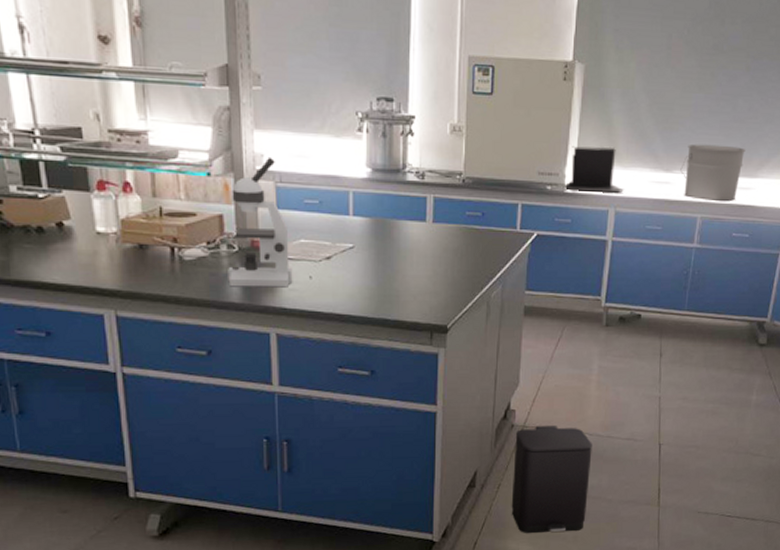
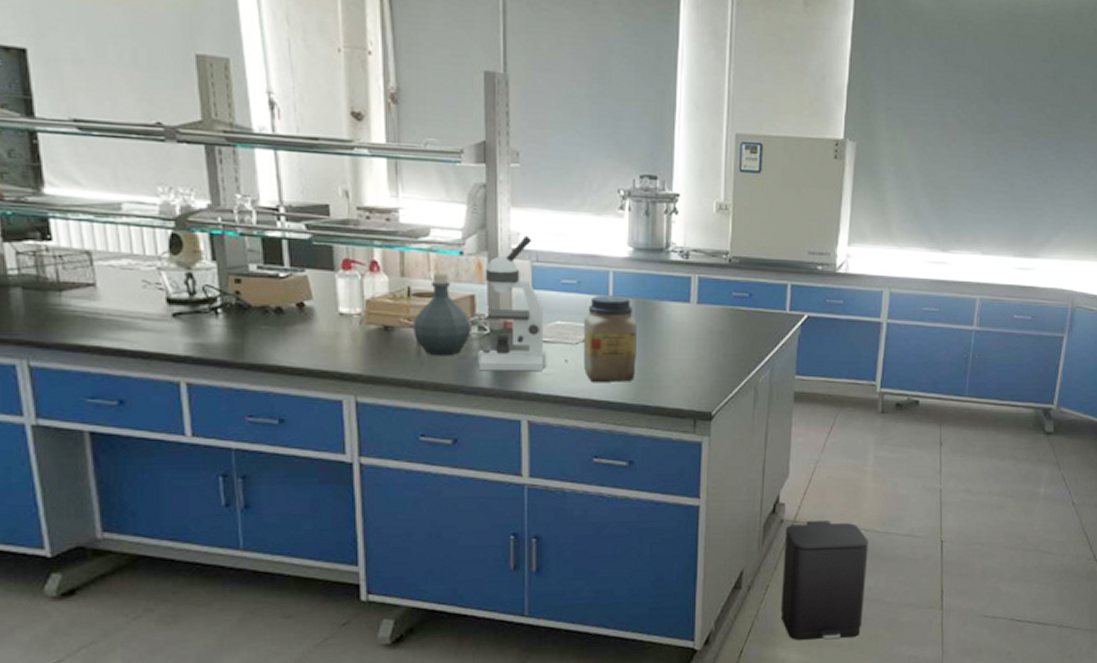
flask: none [166,192,221,273] -> present [413,272,471,356]
jar: none [325,214,376,297] -> present [583,295,637,382]
laptop computer: present [561,146,624,193] -> none [833,225,898,273]
bucket: present [680,144,746,201] -> none [957,223,1025,282]

